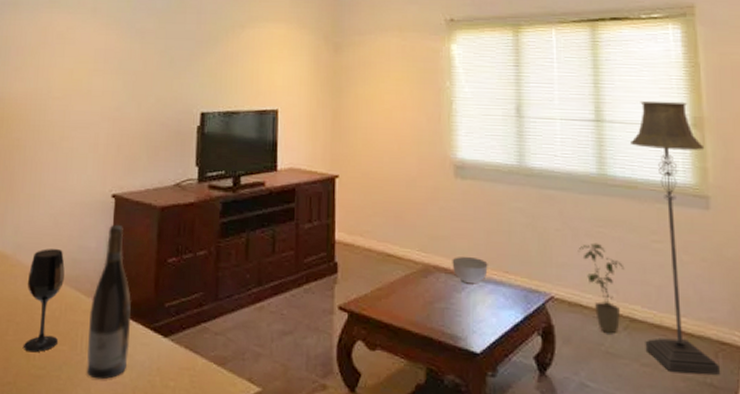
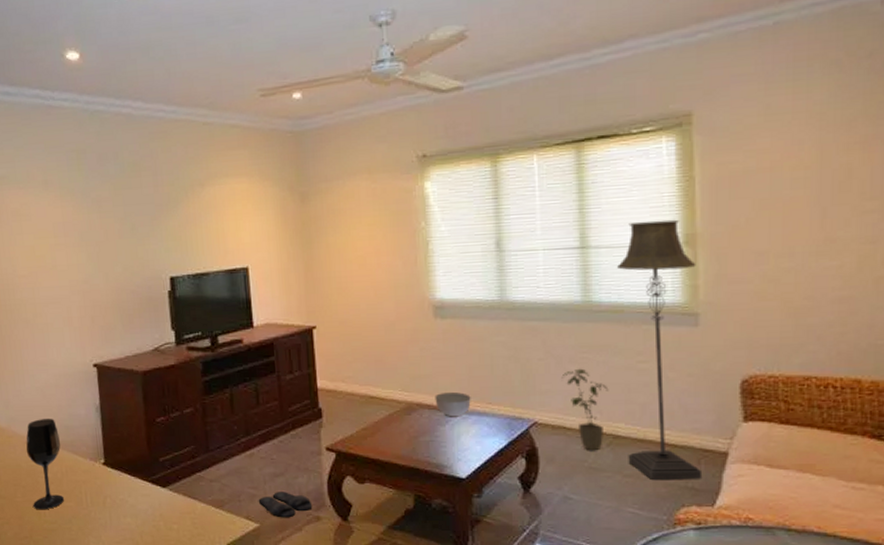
wine bottle: present [87,224,132,380] -> none [89,391,132,528]
slippers: none [264,352,318,384] -> present [259,492,311,518]

